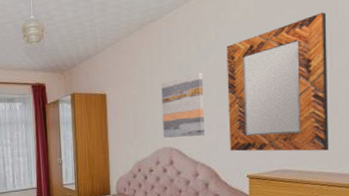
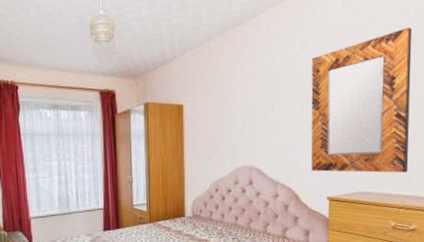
wall art: present [161,72,205,138] -> none [243,85,286,155]

